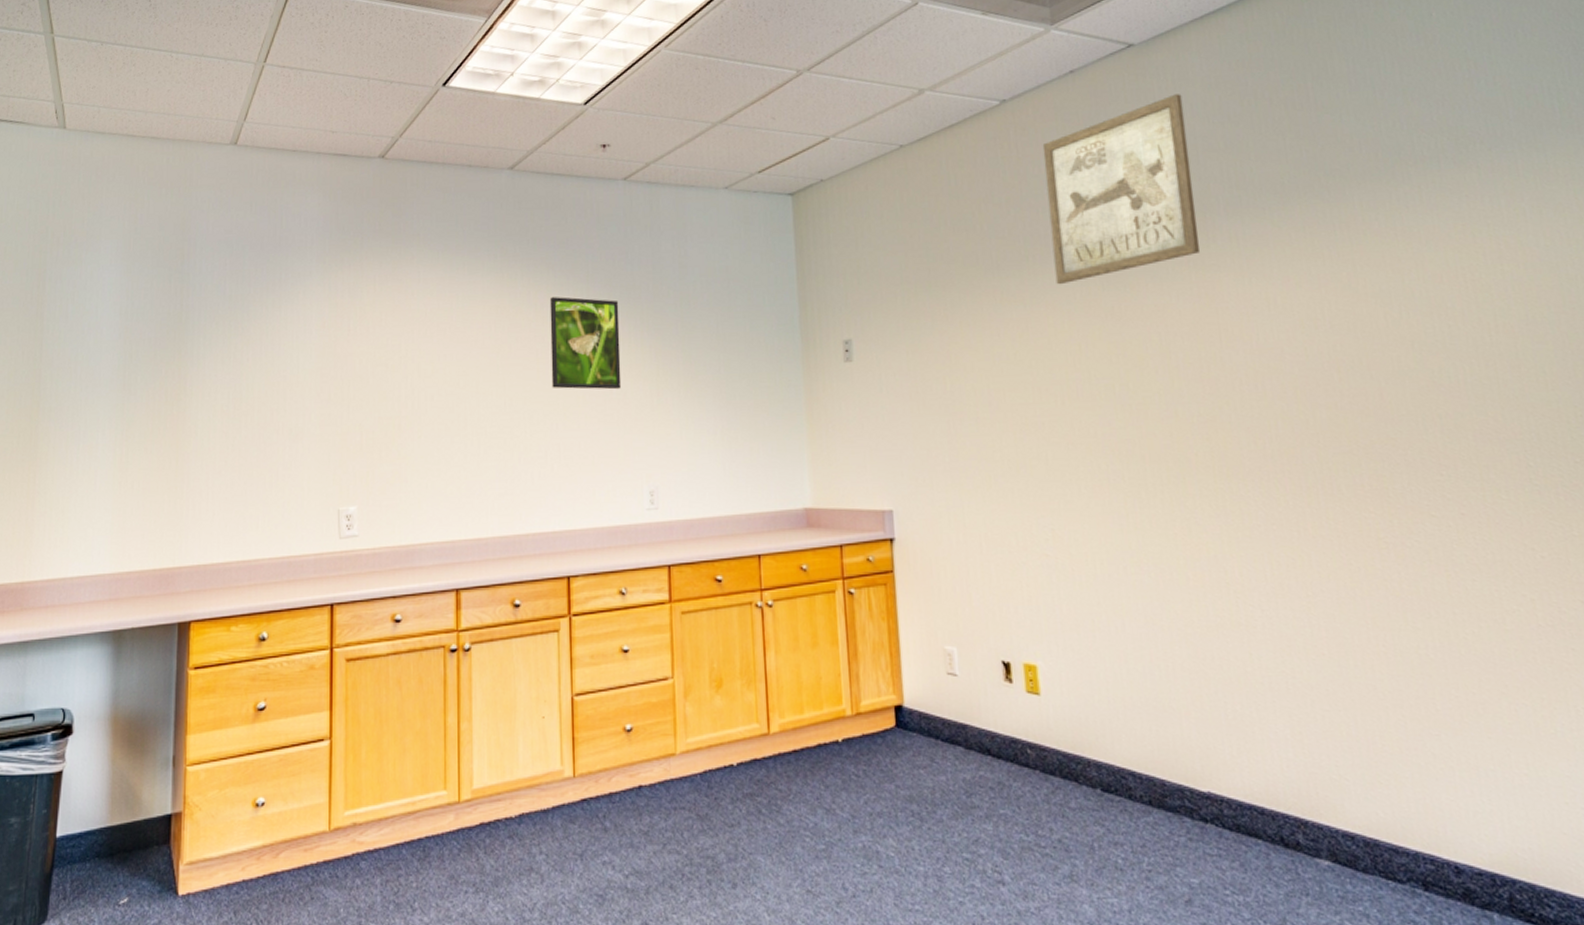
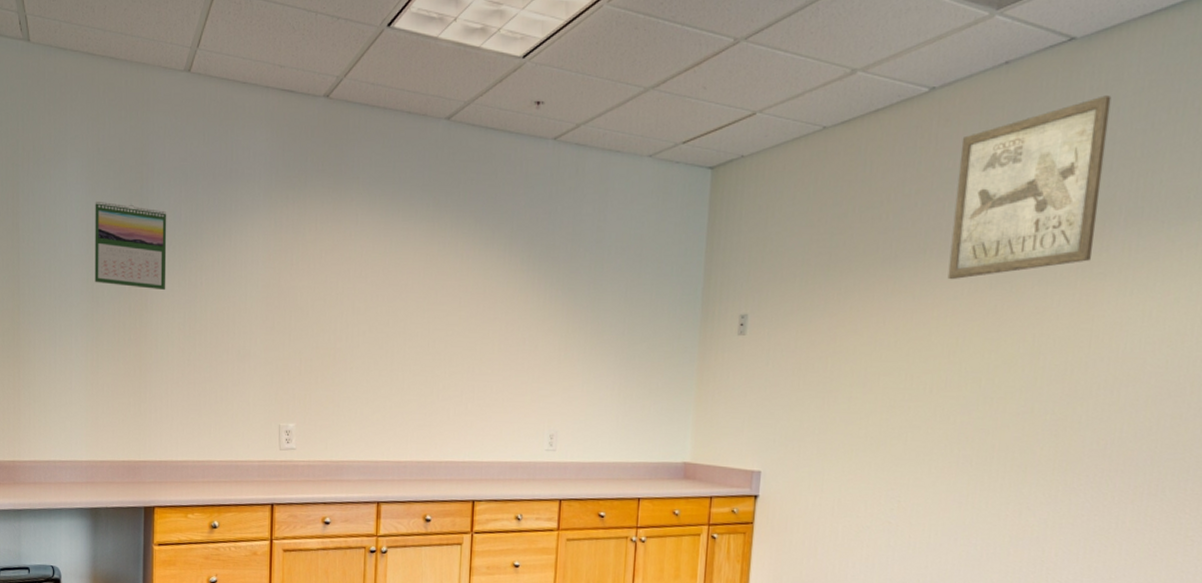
calendar: none [127,281,210,371] -> present [94,200,167,291]
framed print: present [549,297,622,390] -> none [471,250,538,342]

